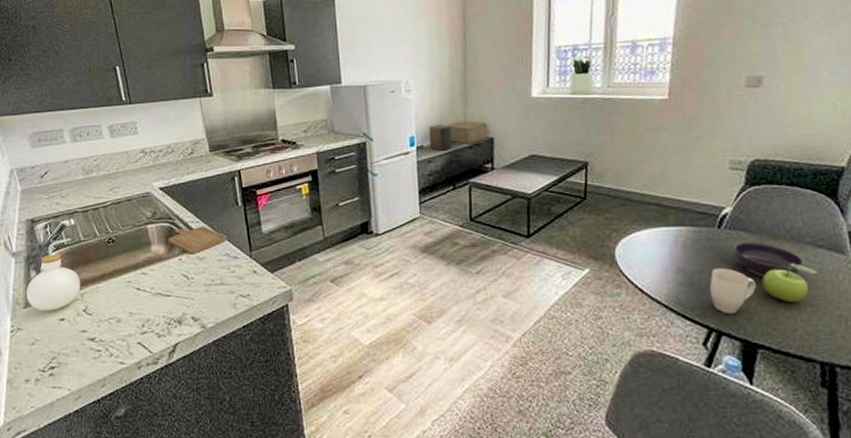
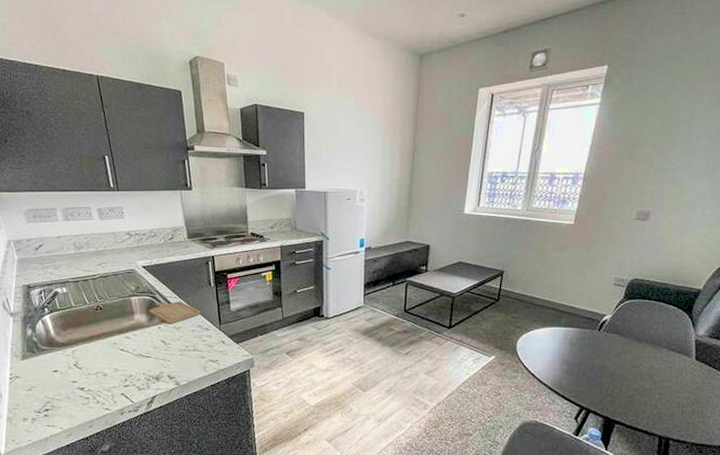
soap dispenser: present [27,238,81,311] -> none [24,304,72,364]
speaker: present [429,123,452,151] -> none [377,230,395,253]
decorative box: present [448,120,488,145] -> none [393,228,426,249]
planter: present [568,57,596,96] -> none [494,183,517,216]
mug: present [709,268,756,315] -> none [585,362,621,398]
bowl: present [733,242,804,277] -> none [607,343,659,371]
fruit: present [761,263,817,303] -> none [625,361,667,391]

